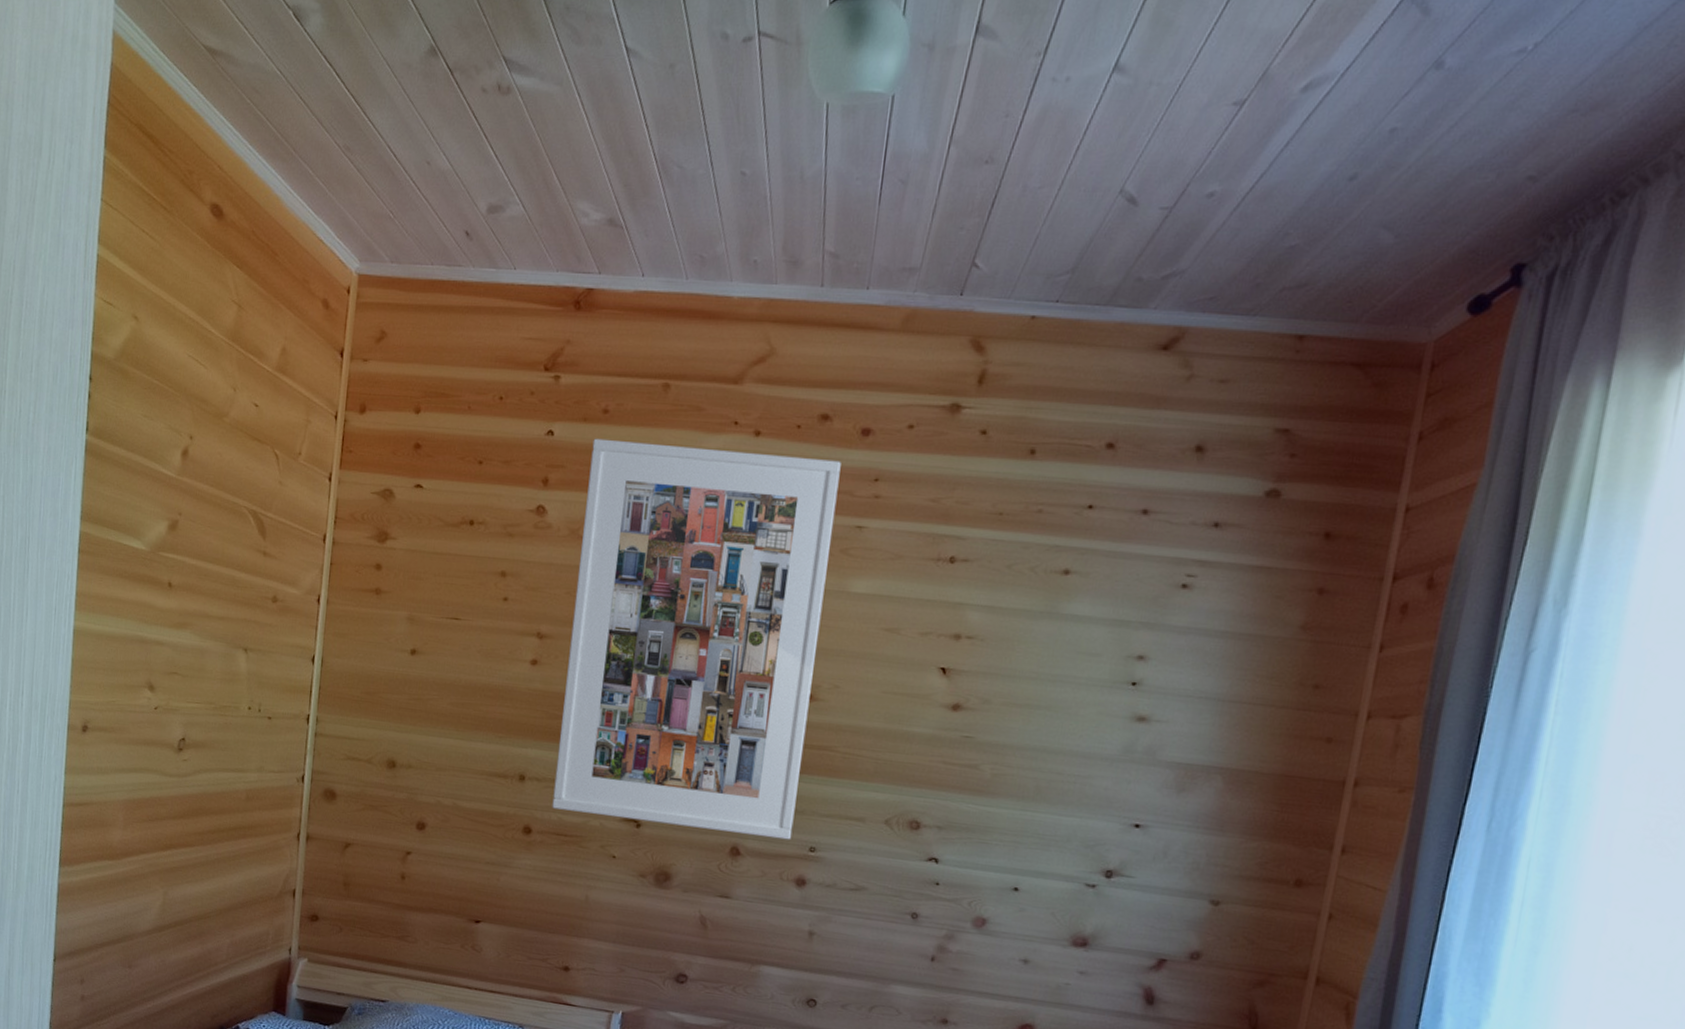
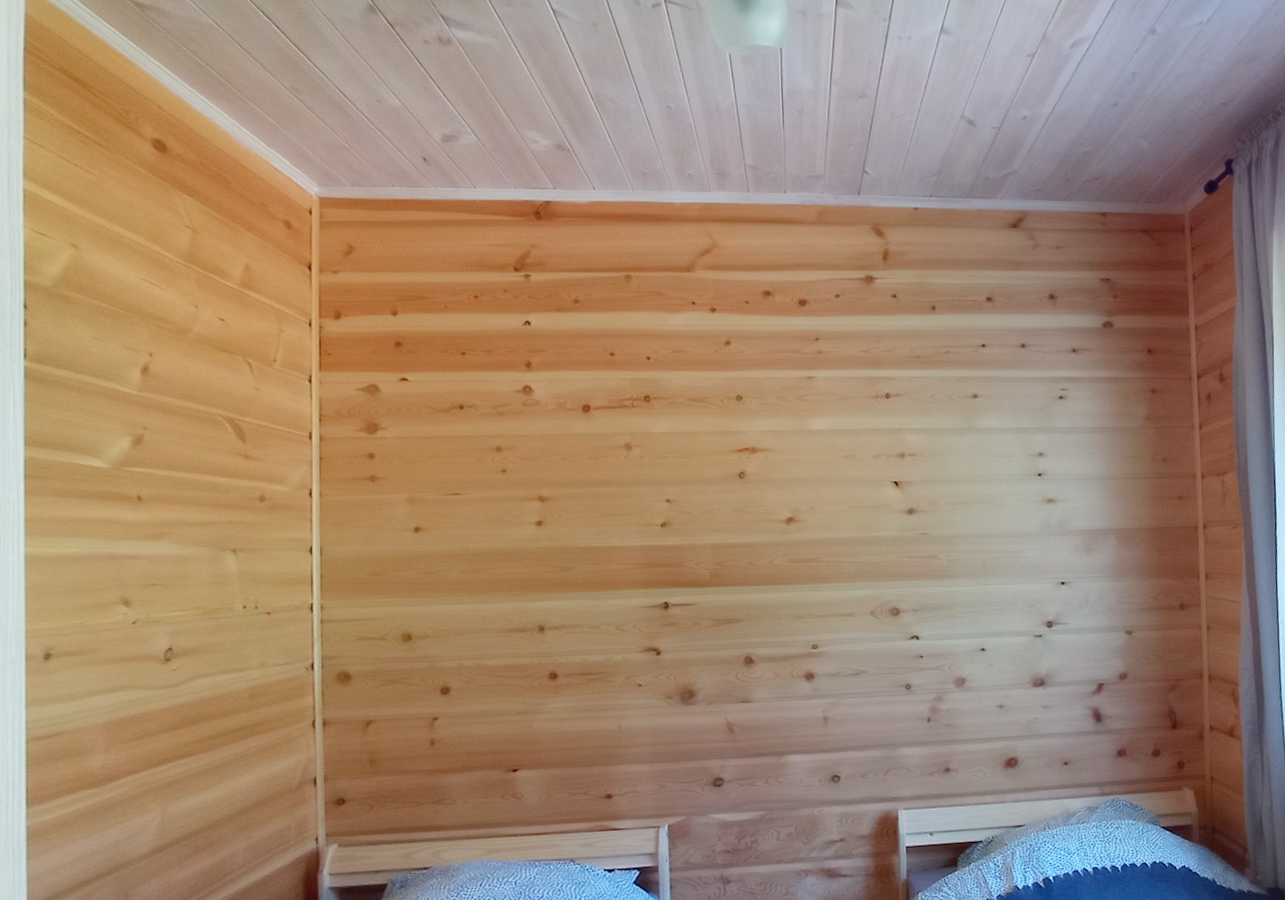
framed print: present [552,438,841,840] -> none [568,324,796,652]

